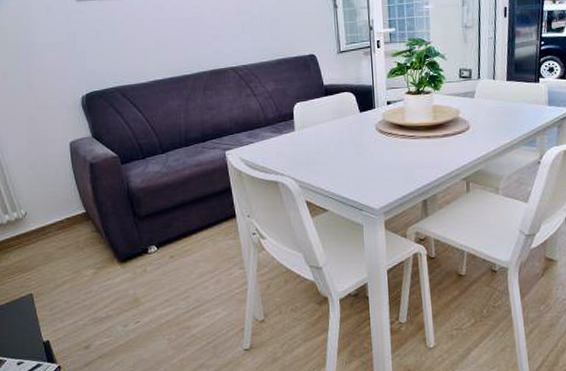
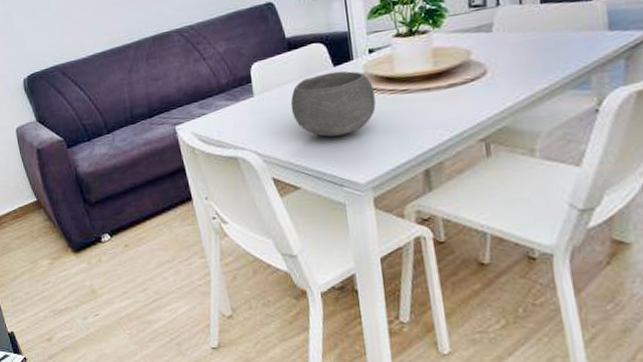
bowl: none [324,116,390,169] -> present [290,71,376,137]

